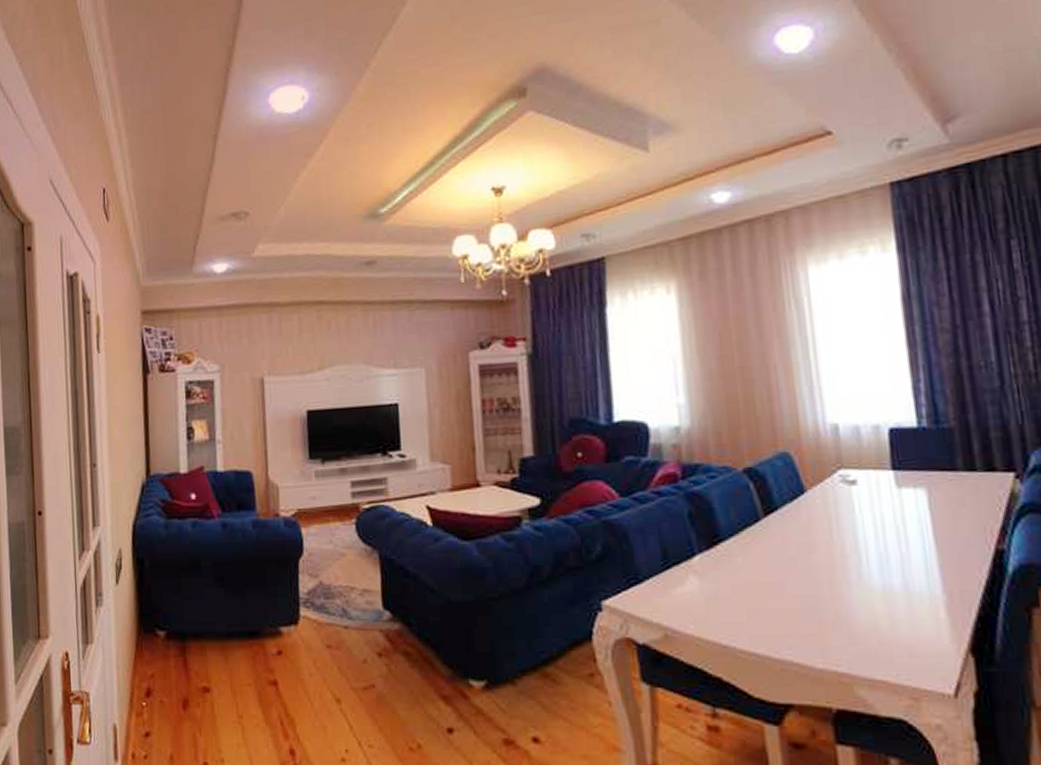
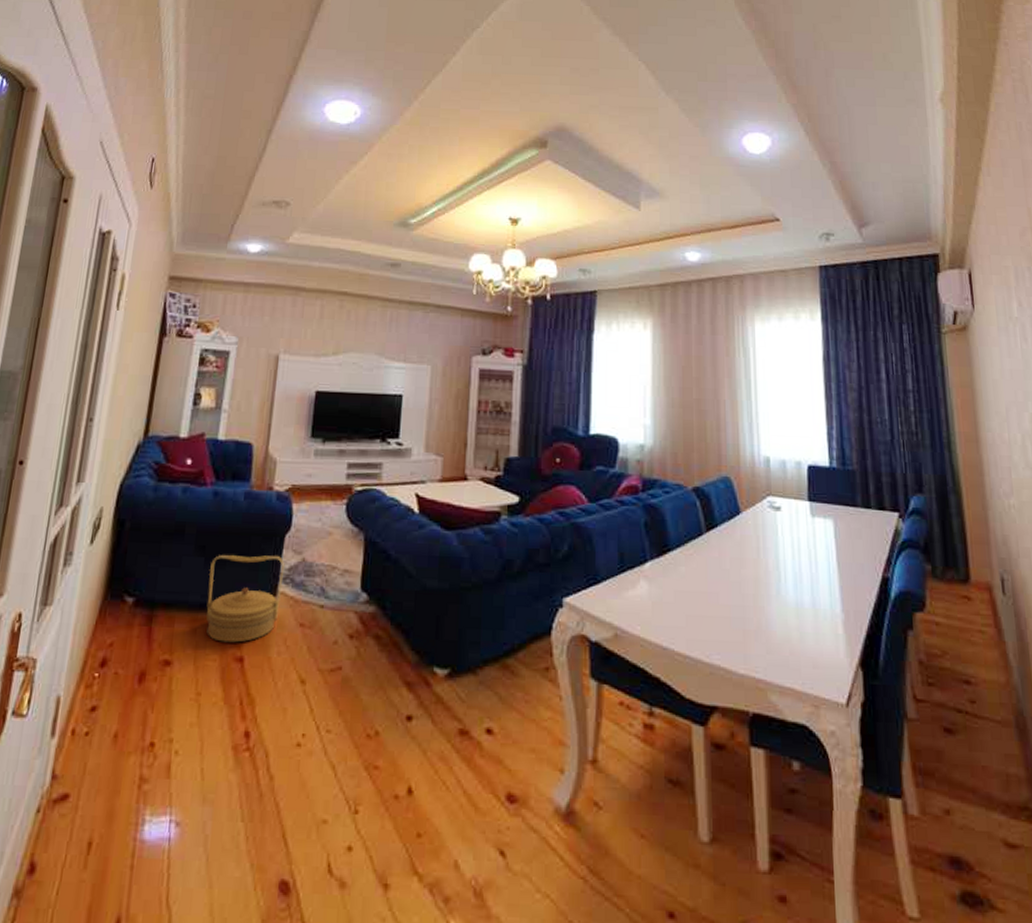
basket: none [230,581,304,668] -> present [206,555,285,643]

